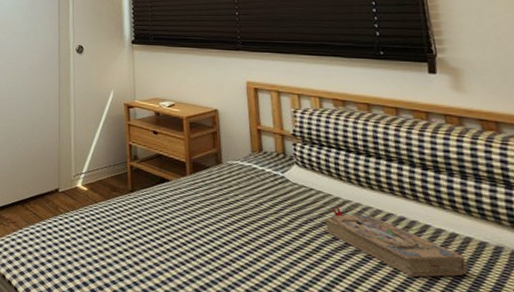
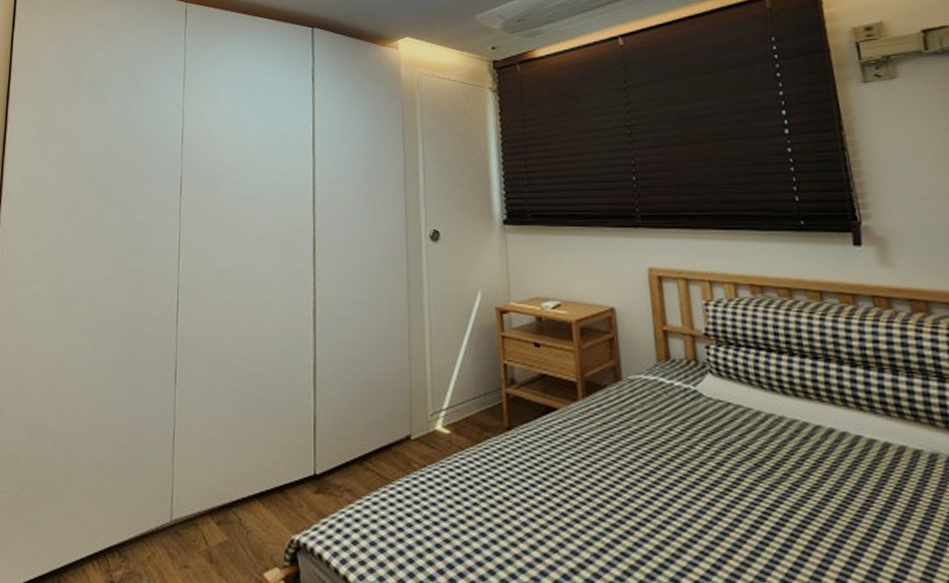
book: present [324,206,468,277] -> none [745,422,903,503]

